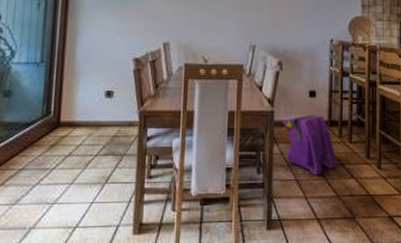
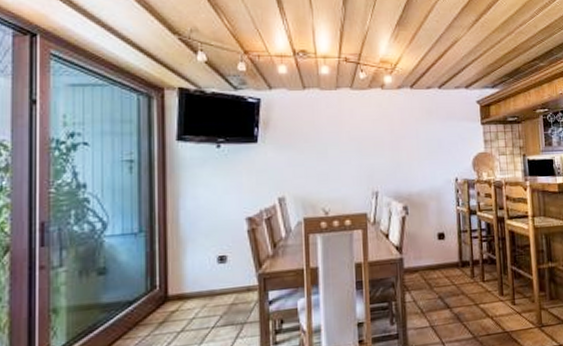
backpack: present [283,114,337,176] -> none [413,257,471,320]

